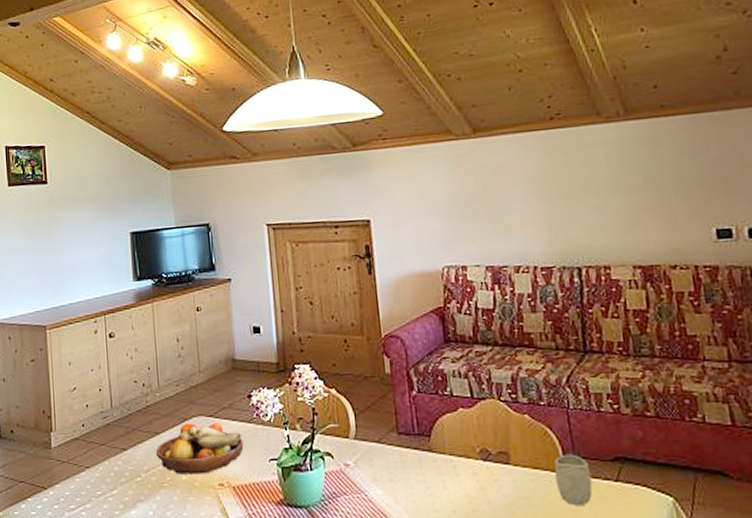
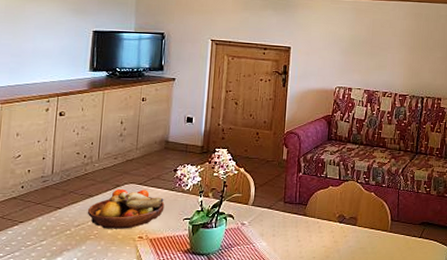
cup: present [554,454,593,505] -> none [383,219,406,253]

